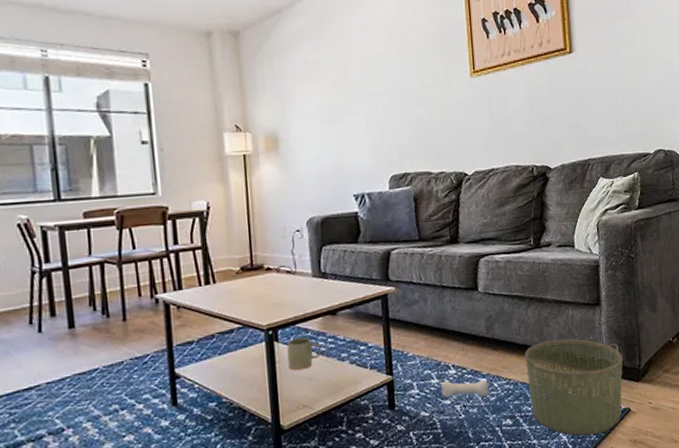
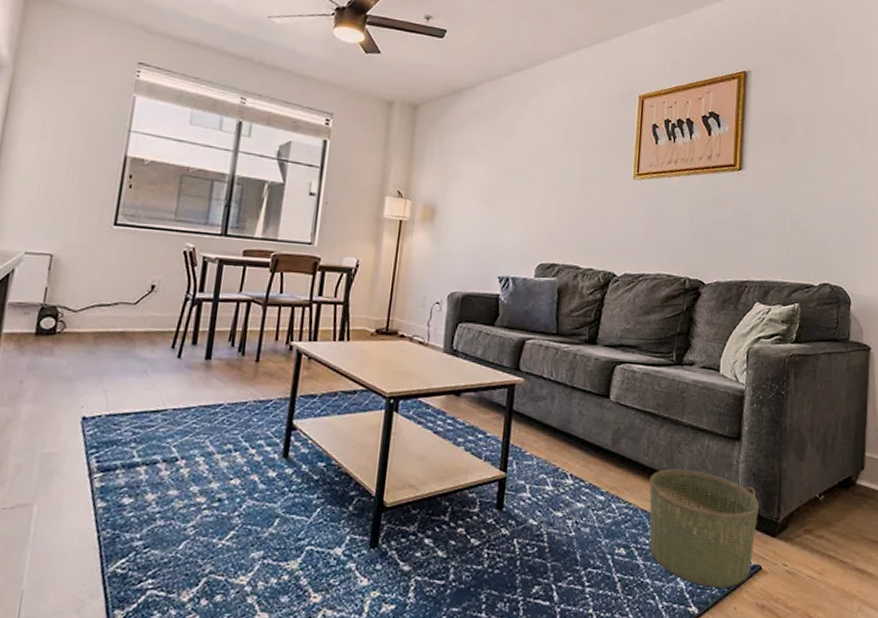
mug: present [287,337,322,371] -> none [403,412,440,447]
dog toy: present [441,380,489,398] -> none [554,490,606,516]

